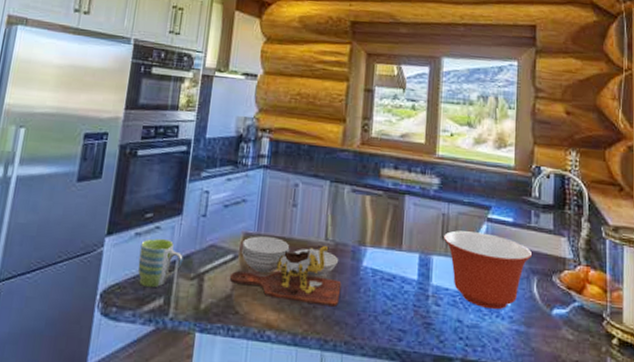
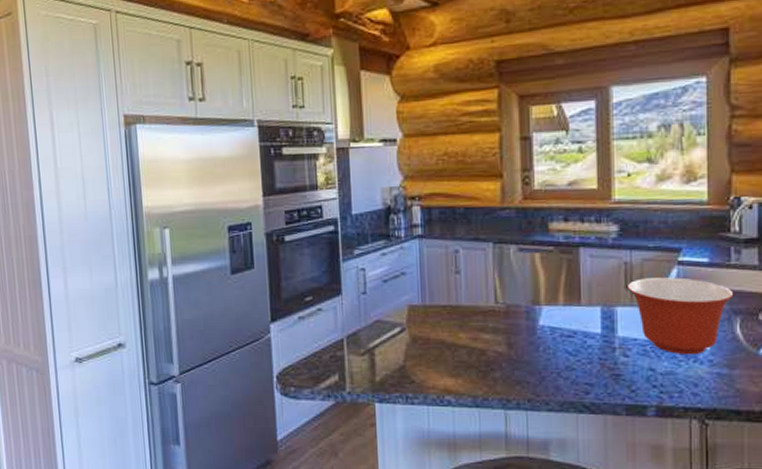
mug: present [137,238,183,288] -> none [306,319,351,367]
cutting board: present [229,236,342,307] -> none [400,307,518,368]

